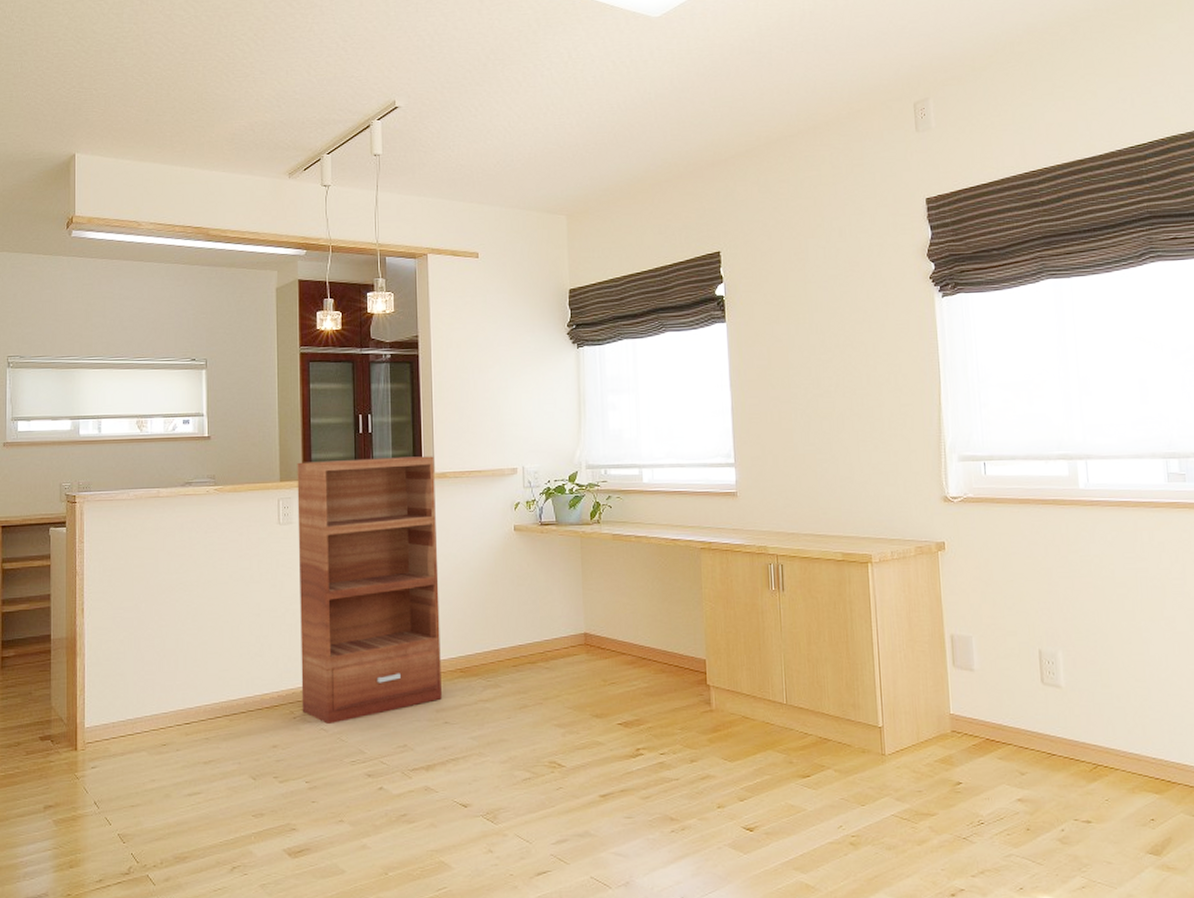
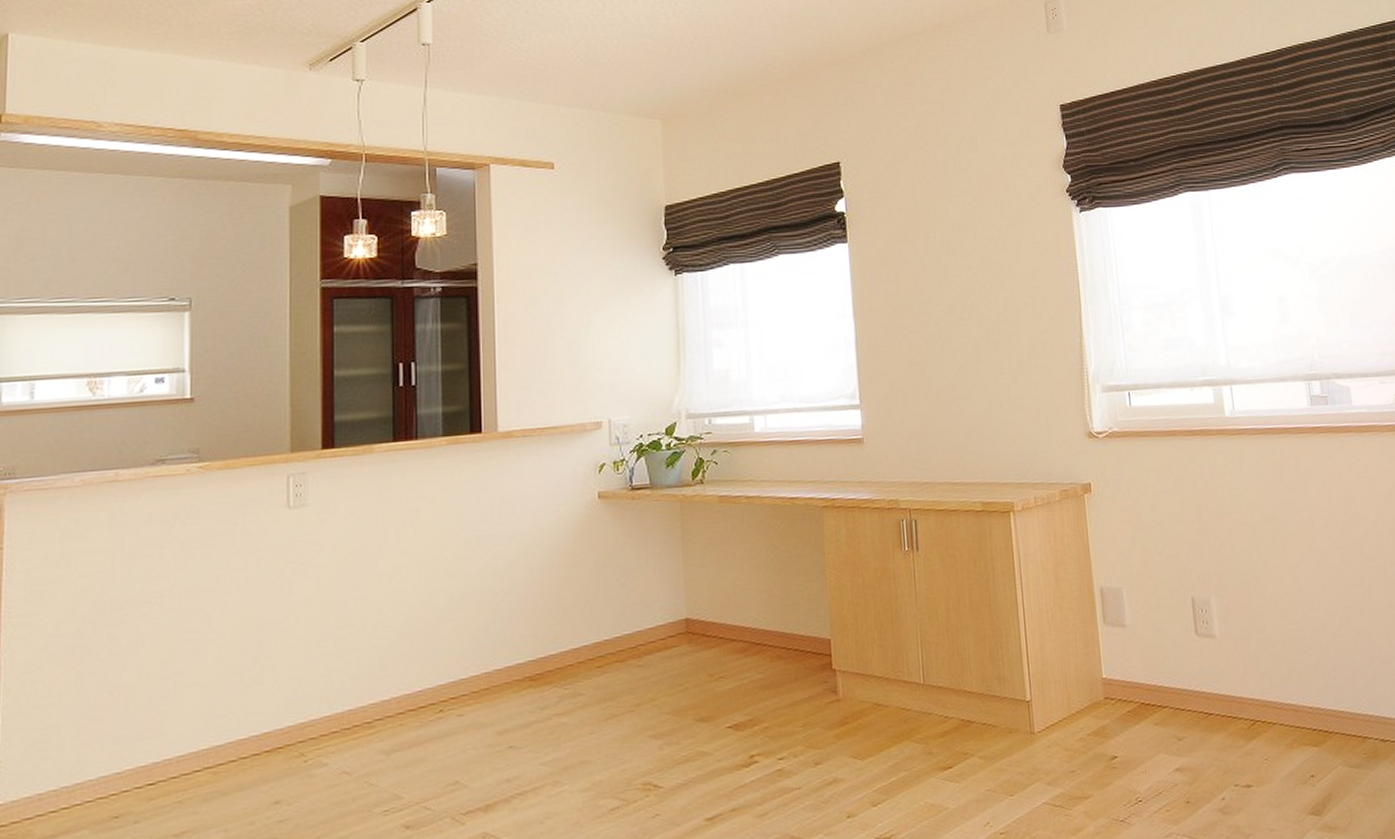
bookshelf: present [297,456,442,724] -> none [314,411,505,765]

